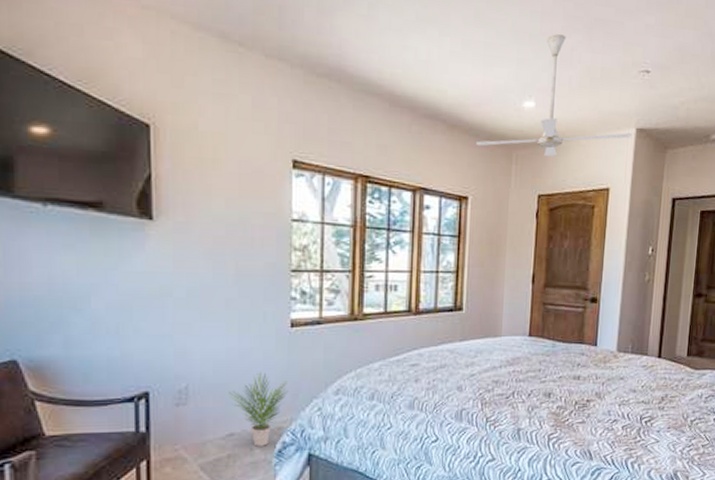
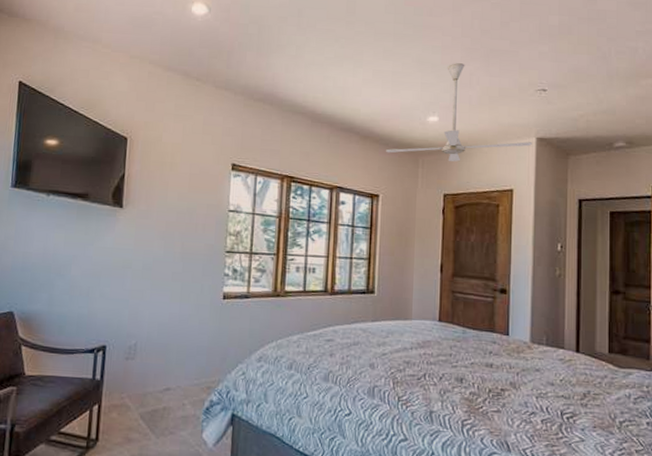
potted plant: present [228,372,288,447] -> none [168,336,218,403]

